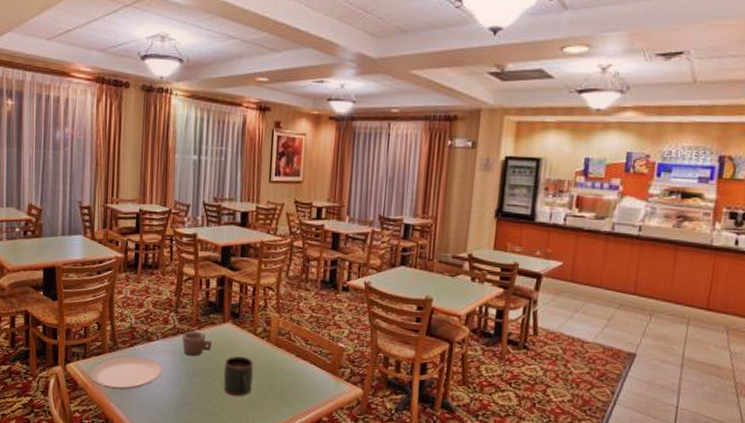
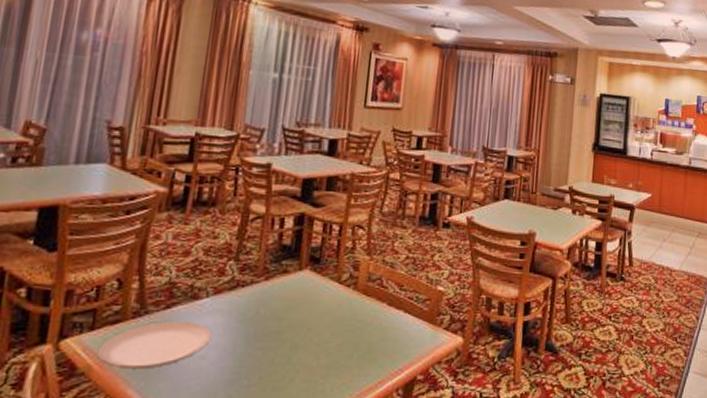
cup: present [181,331,213,356] -> none [242,283,284,314]
mug: present [223,356,254,396] -> none [294,311,336,360]

